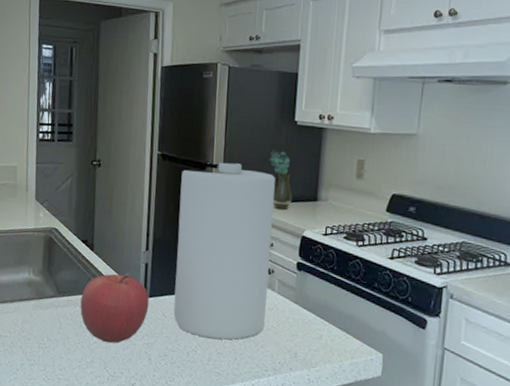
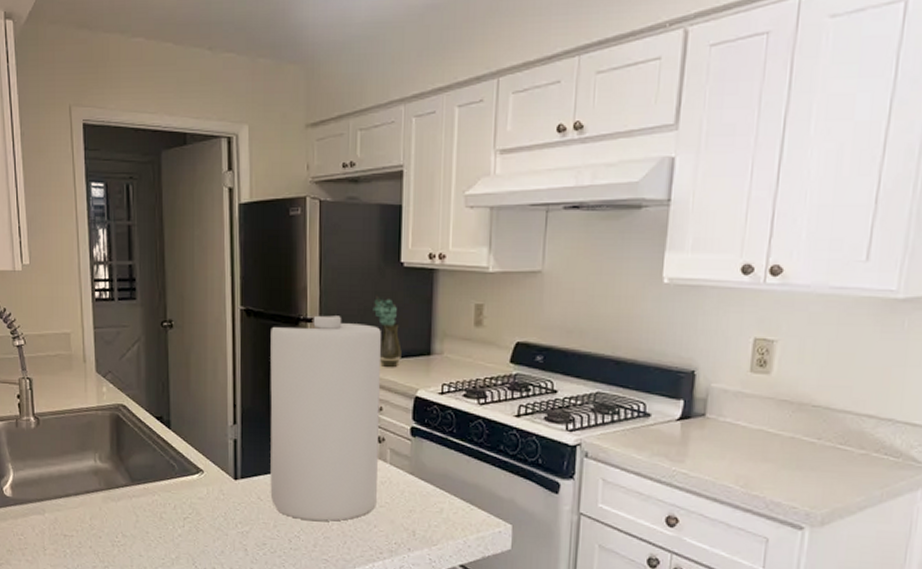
fruit: present [80,273,149,344] -> none [159,452,241,535]

